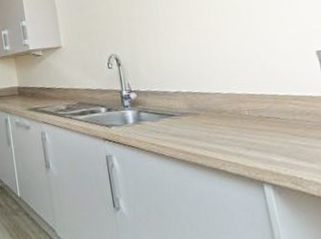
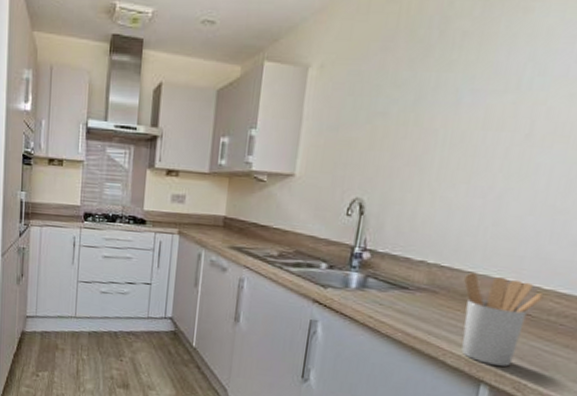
utensil holder: none [215,92,284,166] -> present [461,273,543,367]

